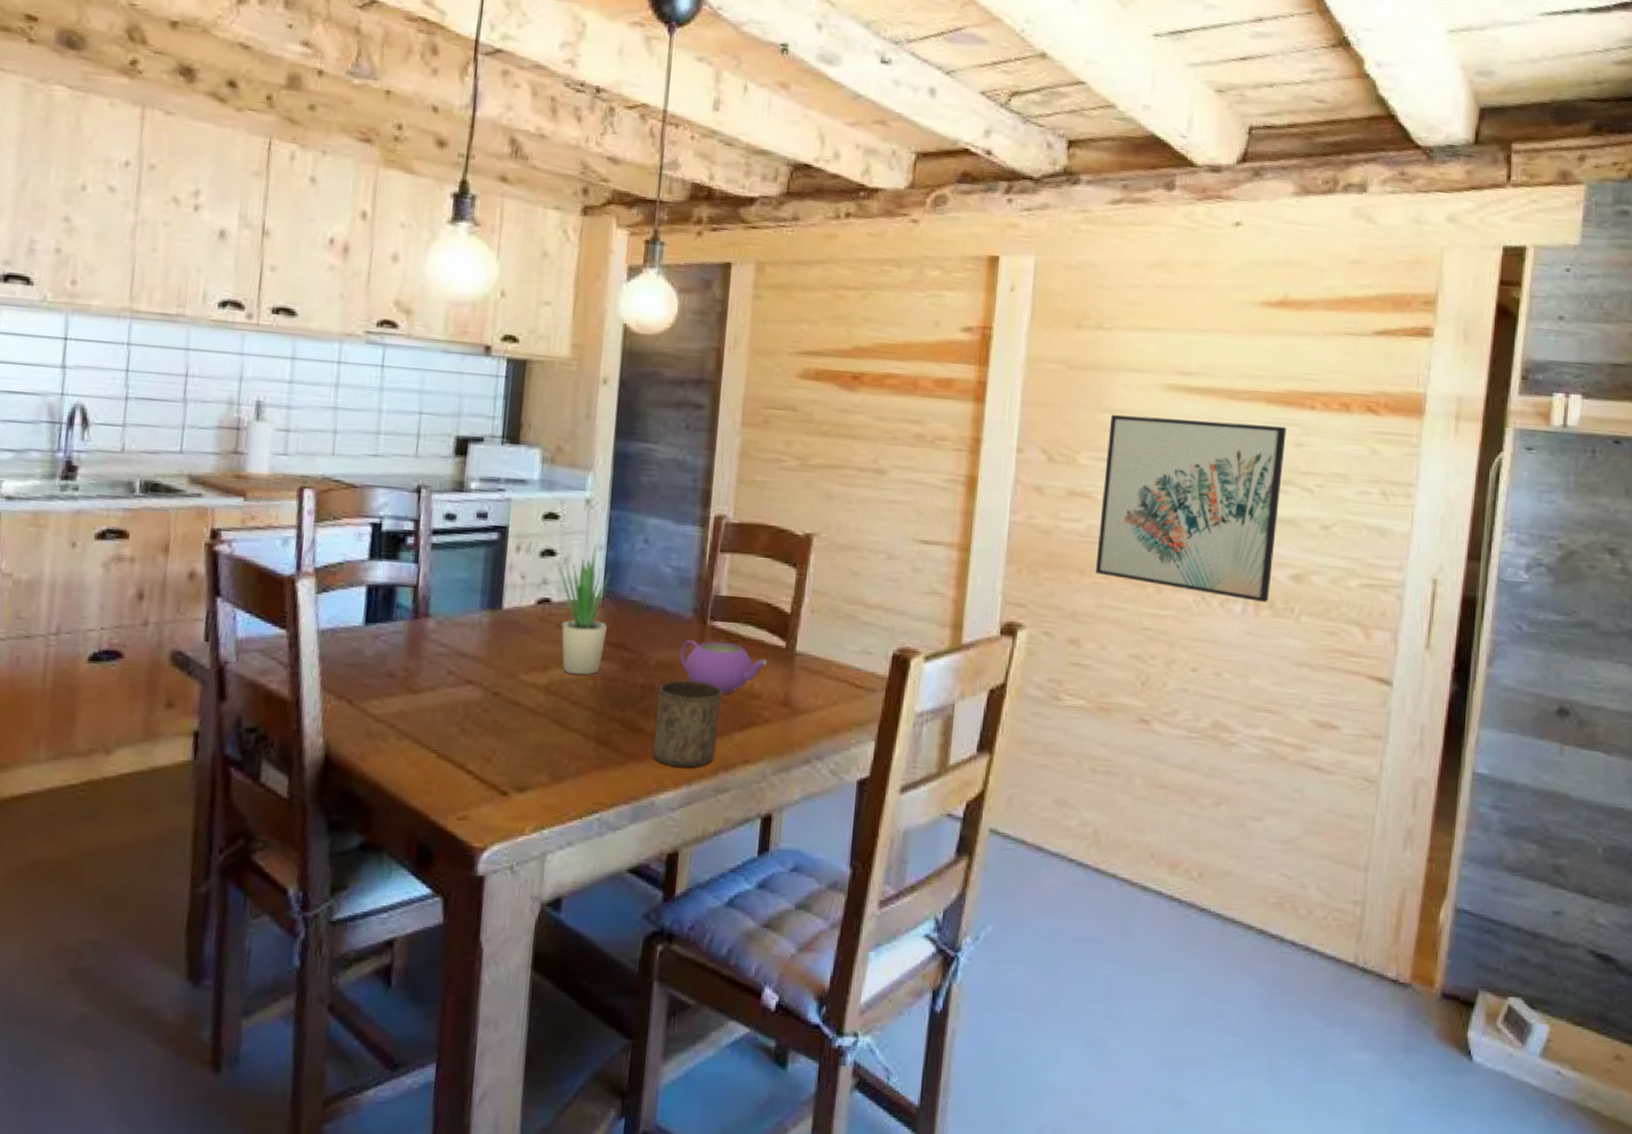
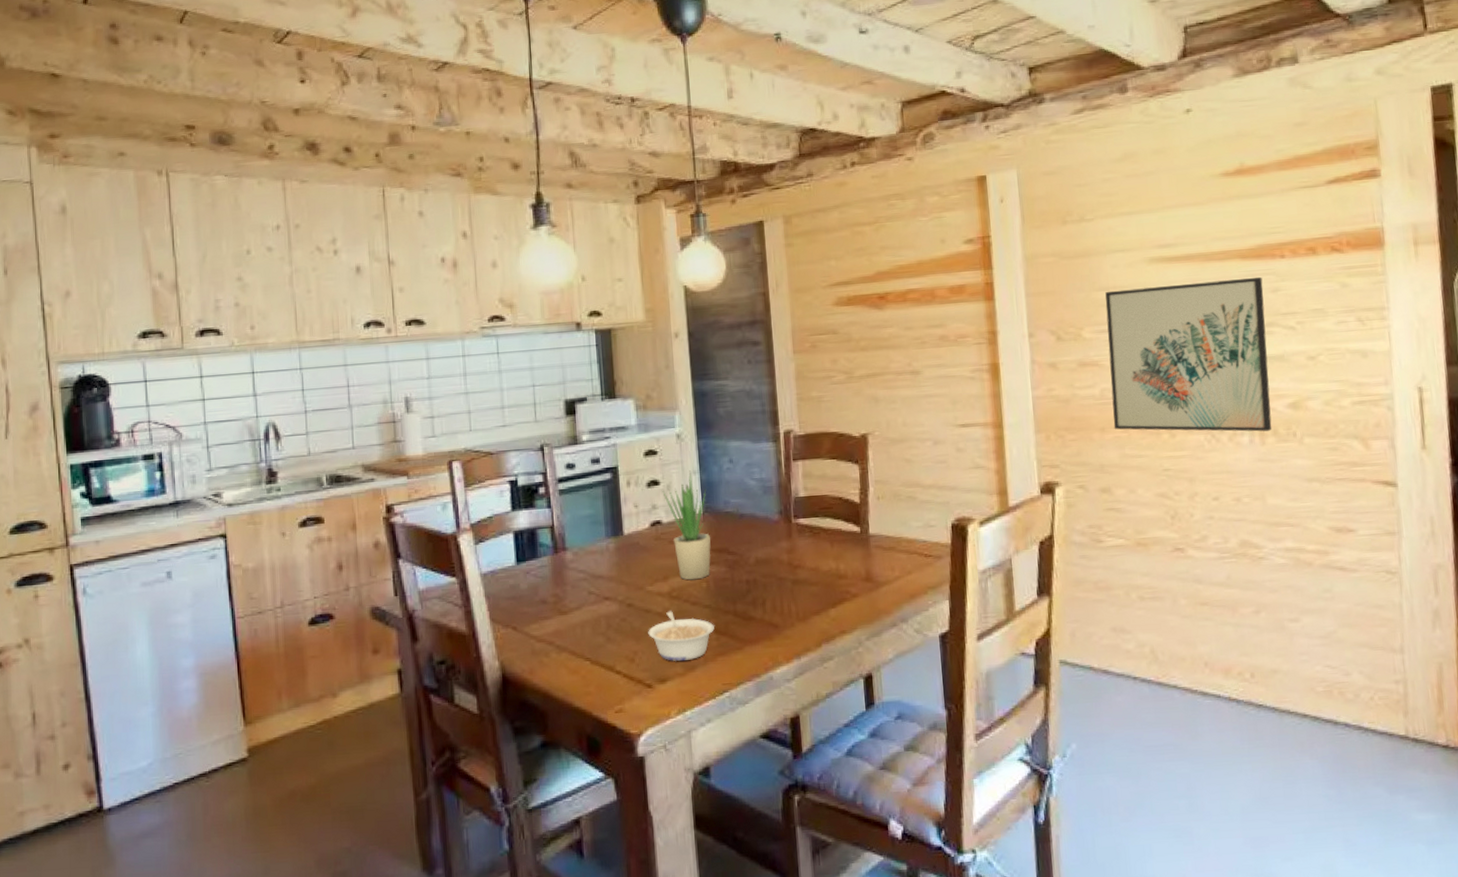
legume: none [513,707,594,769] -> present [648,611,714,661]
cup: present [652,679,723,768] -> none [760,570,817,645]
teapot: present [679,640,768,694] -> none [773,535,848,578]

